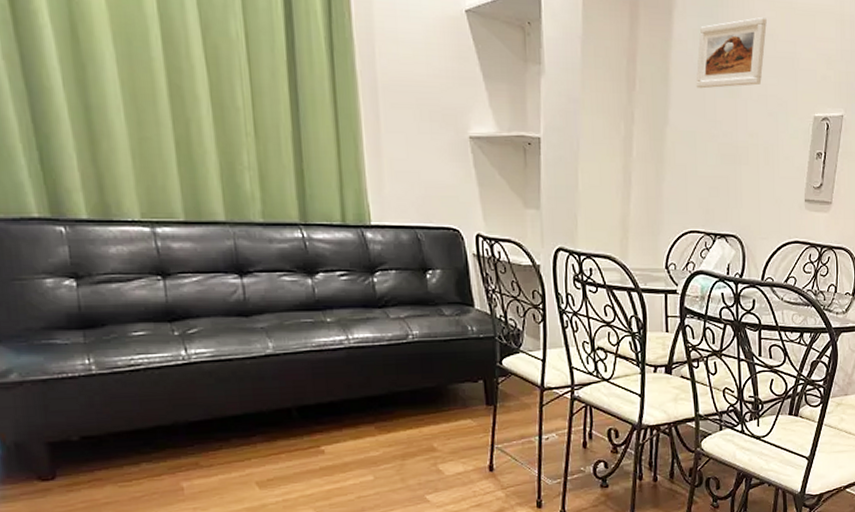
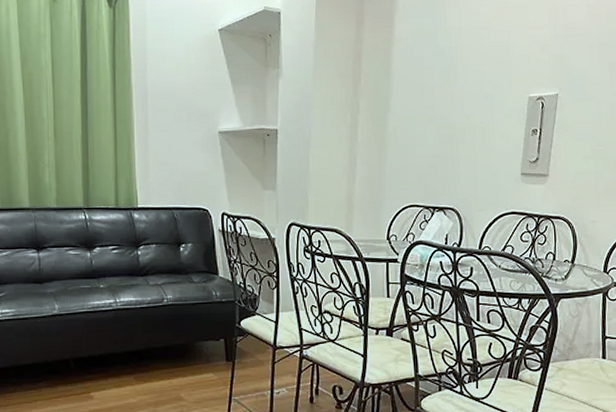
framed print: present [696,16,767,89] -> none [415,12,482,79]

